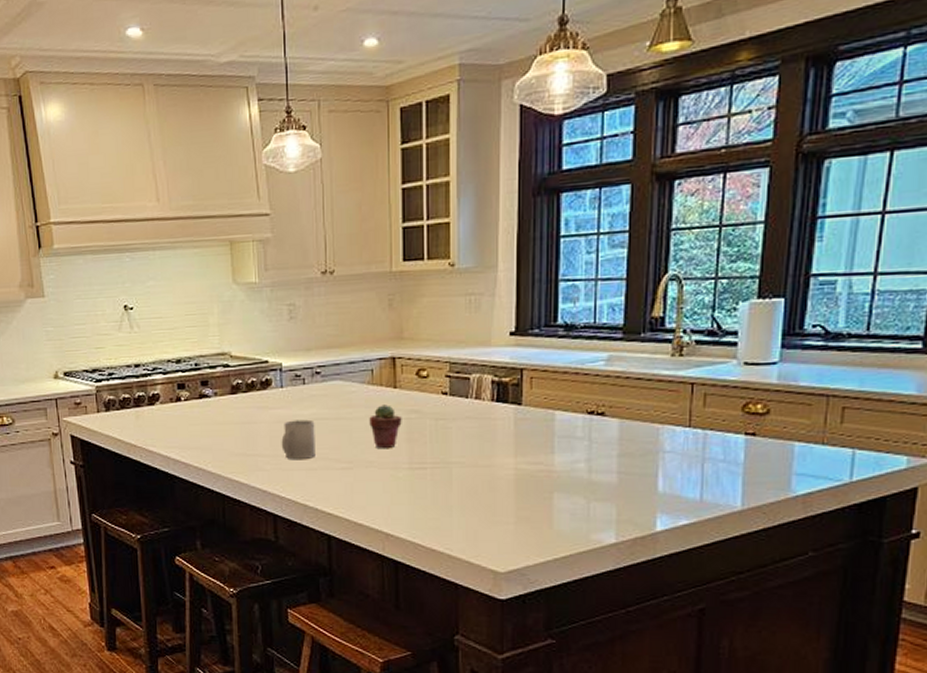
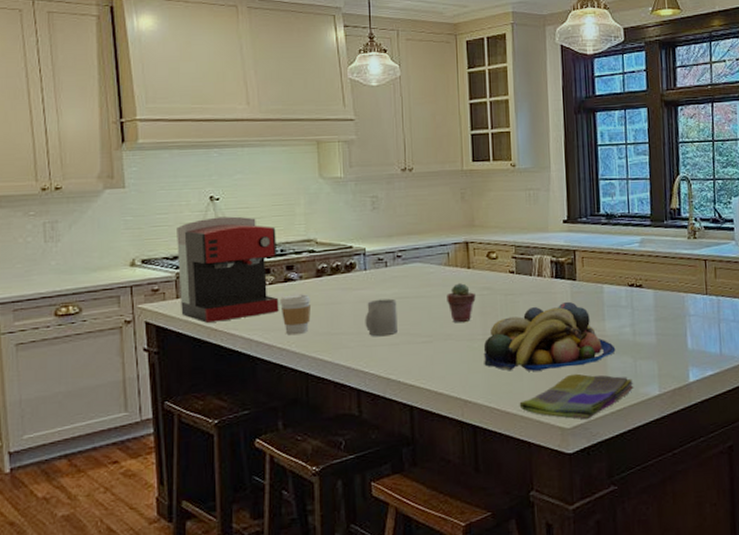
coffee maker: none [94,327,195,438] -> present [177,216,279,323]
coffee cup: none [195,412,226,455] -> present [280,294,311,336]
fruit bowl: none [409,429,565,507] -> present [483,301,616,371]
dish towel: none [447,512,585,565] -> present [519,373,634,420]

